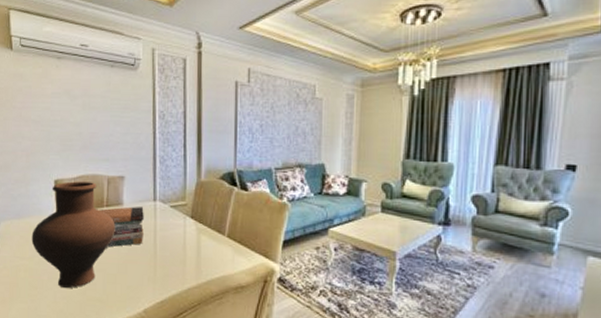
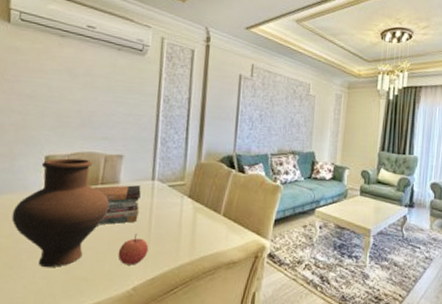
apple: none [127,256,156,288] -> present [117,234,149,265]

